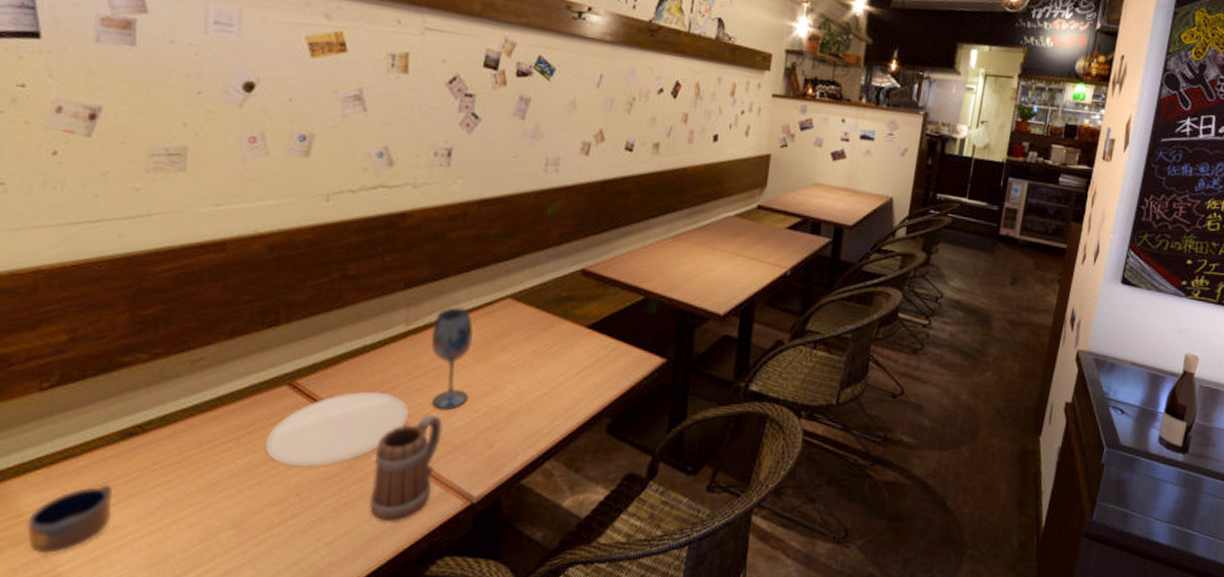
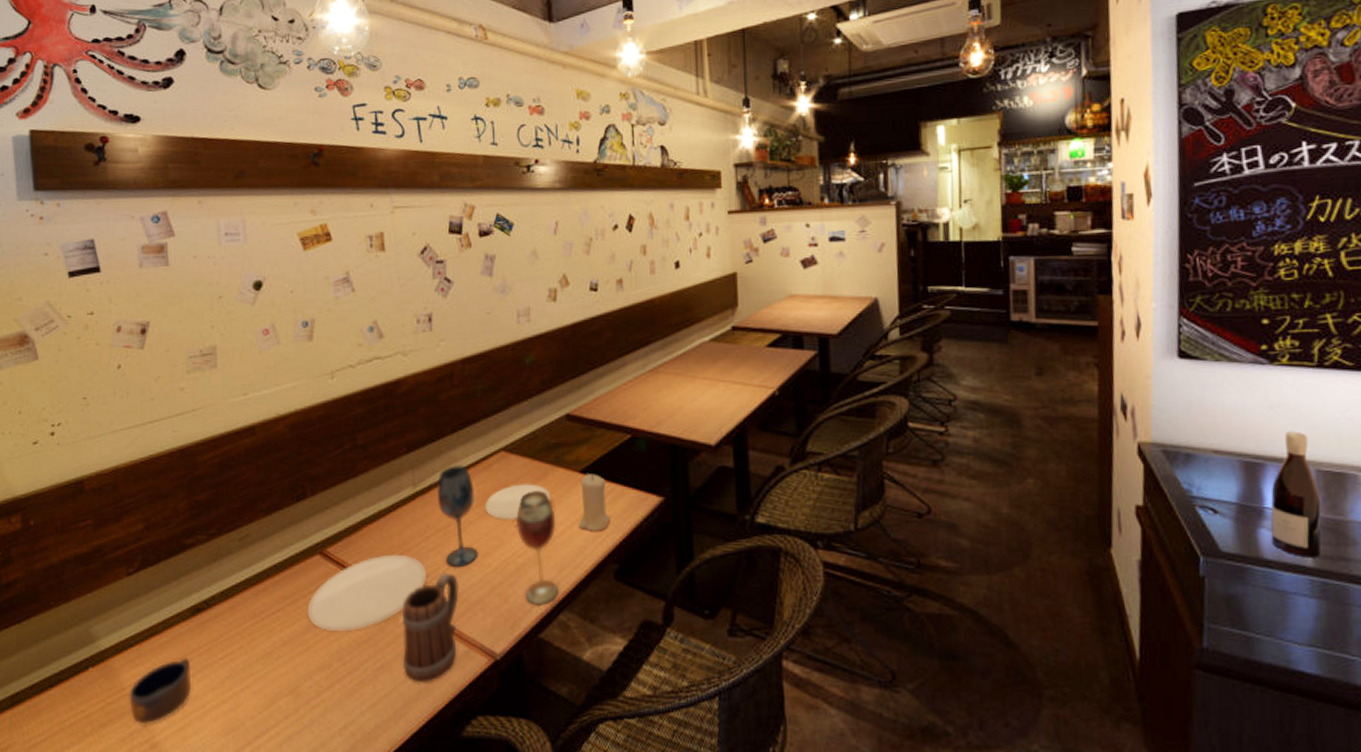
plate: none [482,333,554,368] -> present [484,484,551,521]
wineglass: none [512,341,557,453] -> present [516,491,560,605]
candle: none [577,330,612,386] -> present [578,474,611,531]

